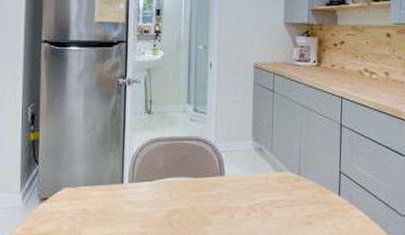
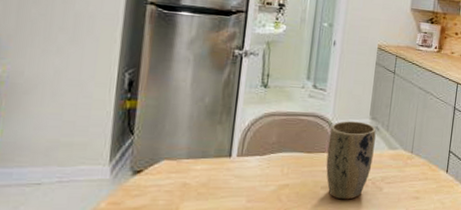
plant pot: none [212,143,260,225] -> present [326,121,376,200]

